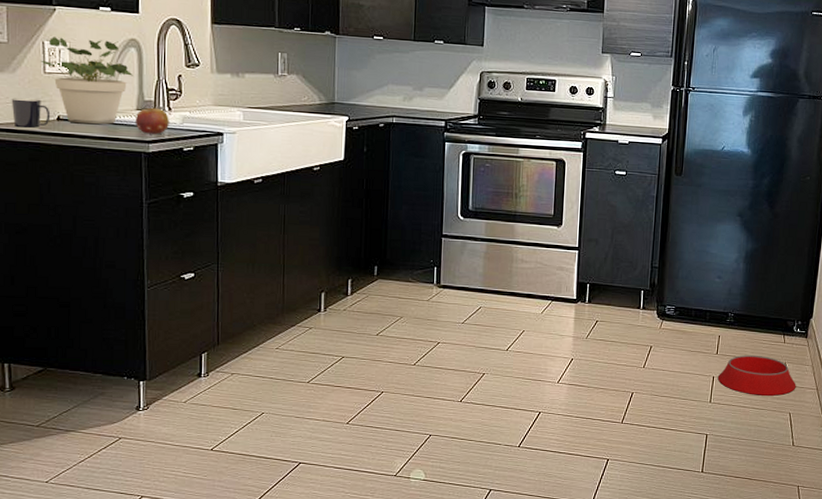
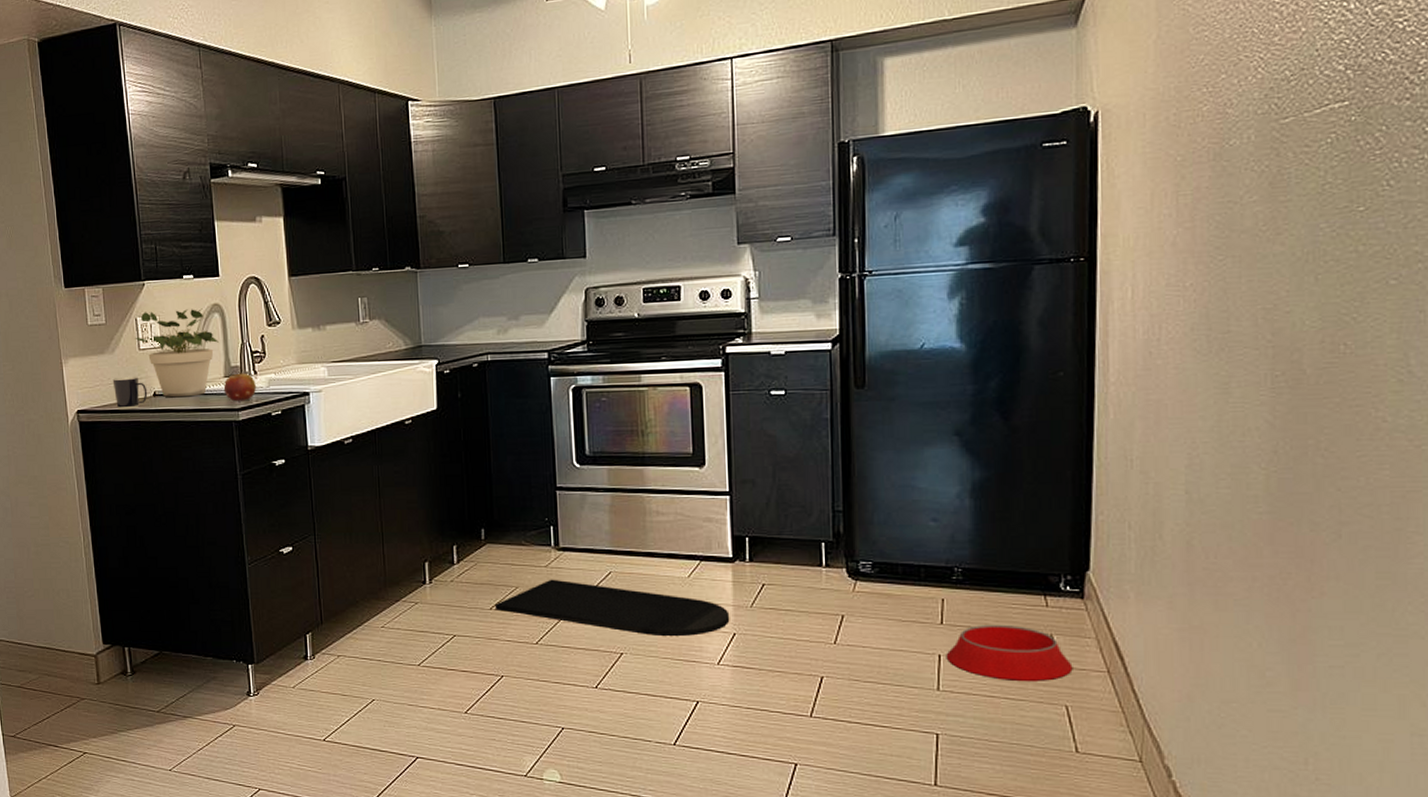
door mat: none [381,311,570,360] -> present [494,579,730,636]

